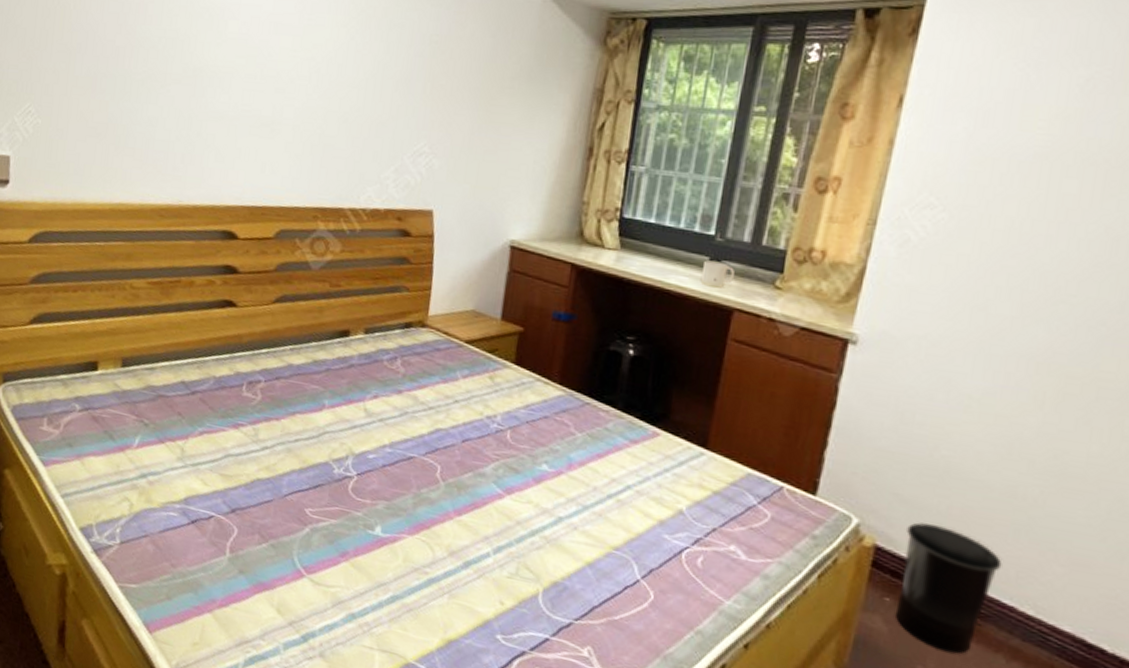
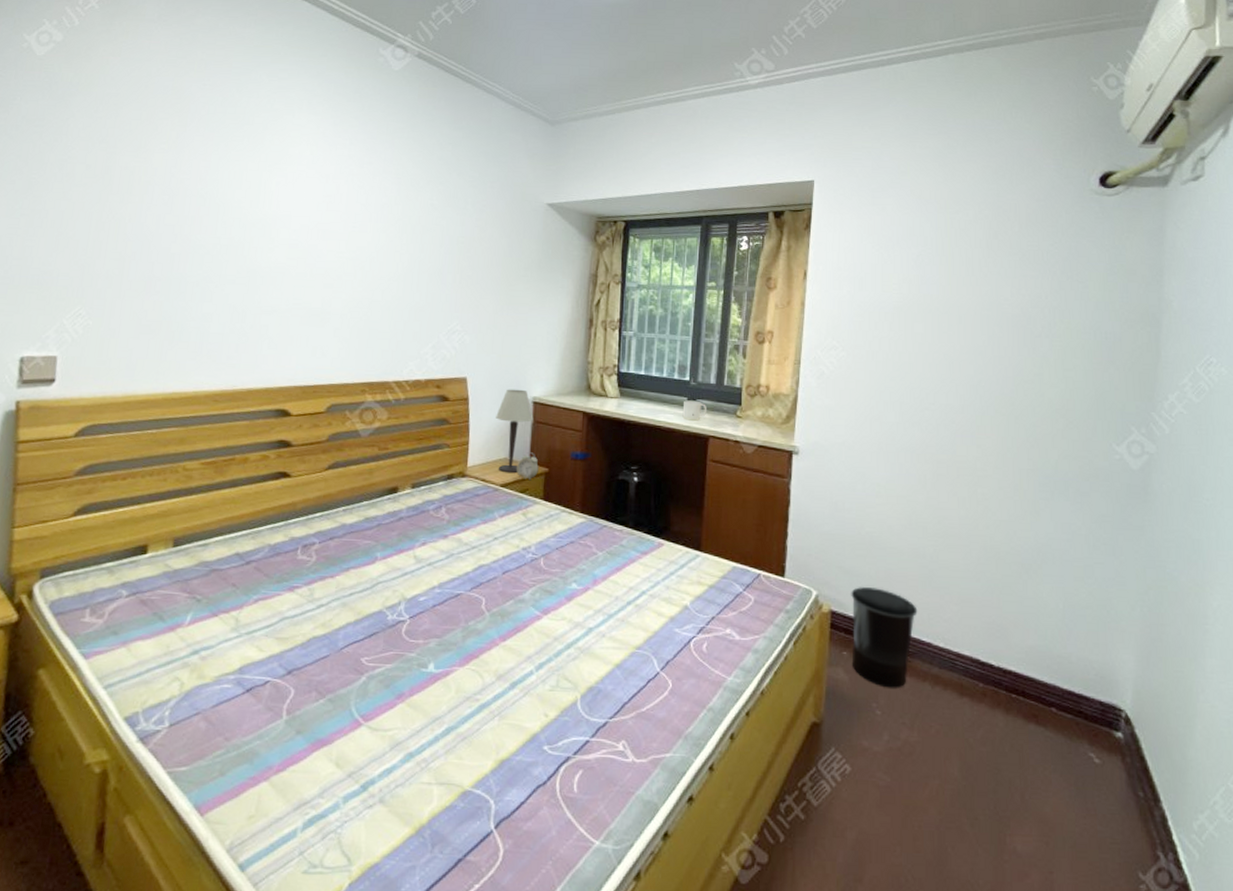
table lamp: none [463,228,510,330] -> present [496,389,534,474]
alarm clock: none [485,306,512,339] -> present [517,452,539,480]

